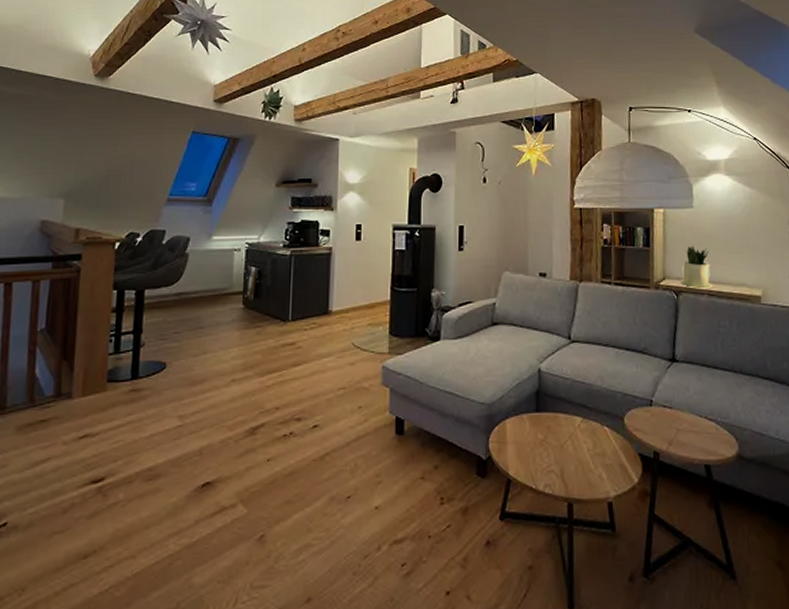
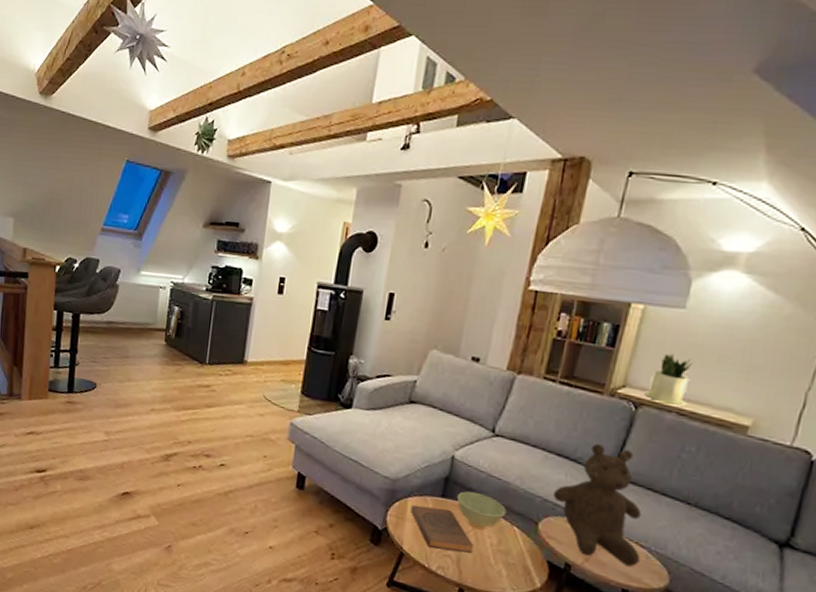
book: none [510,424,574,466] -> present [410,505,475,553]
bowl: none [549,400,595,437] -> present [456,491,507,530]
teddy bear: none [630,333,712,441] -> present [552,443,642,566]

